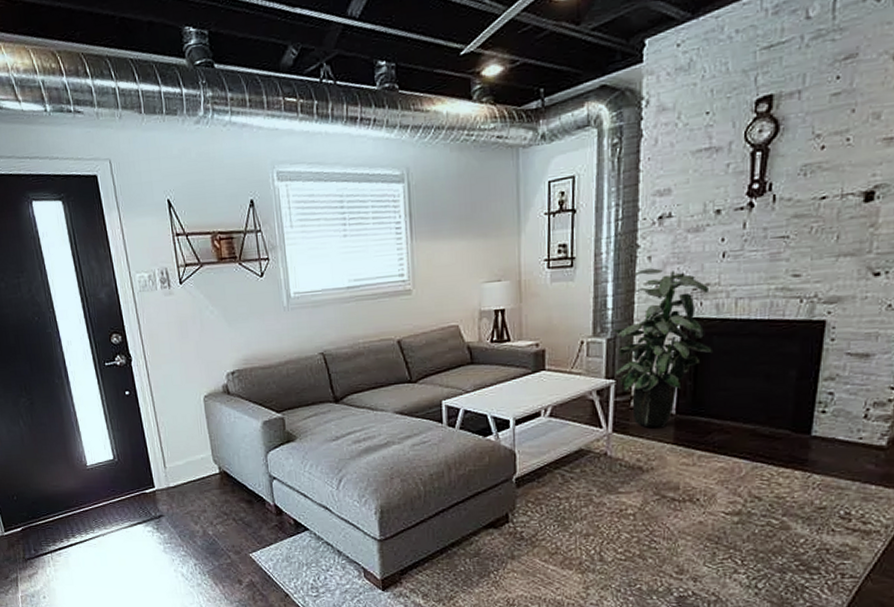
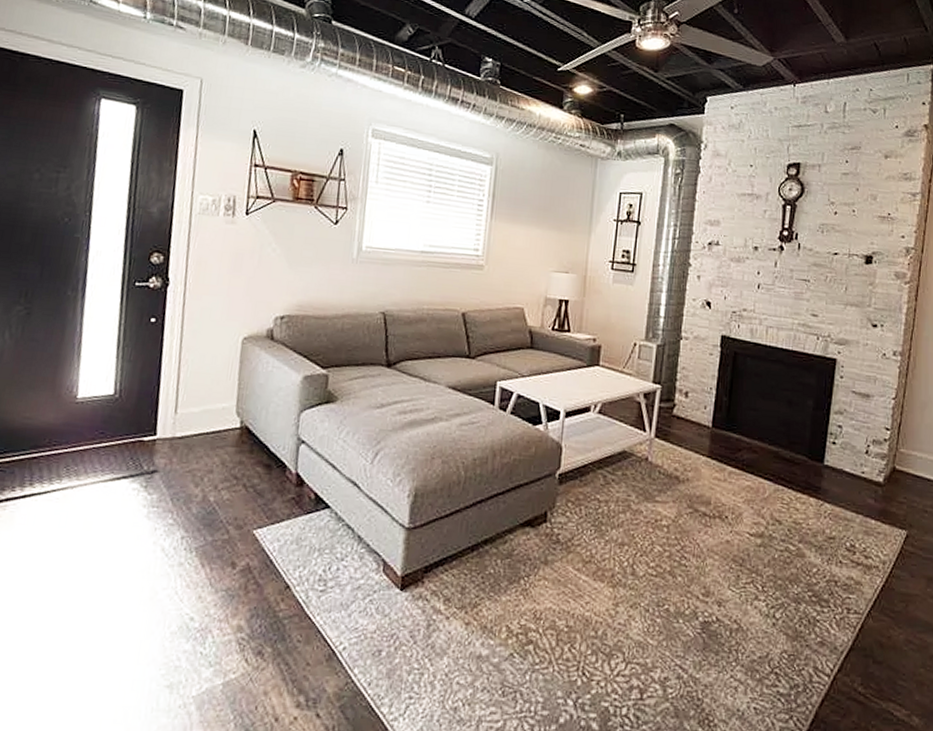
indoor plant: present [613,268,714,427] -> none [661,286,747,438]

